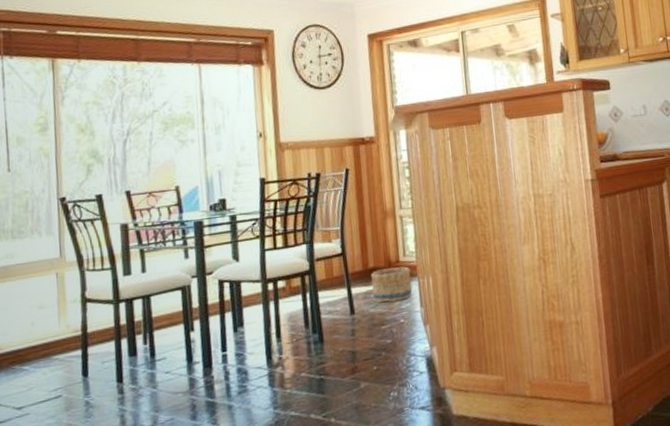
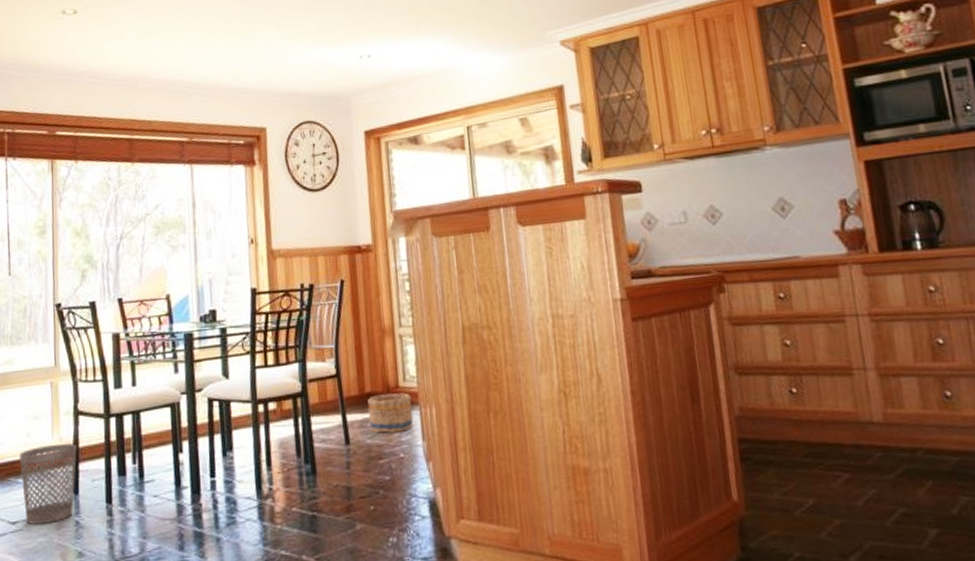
wastebasket: none [24,329,86,408] -> present [20,443,77,524]

